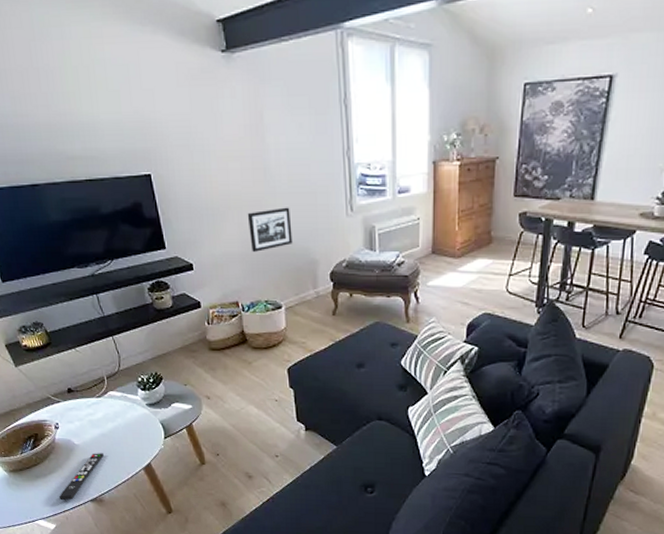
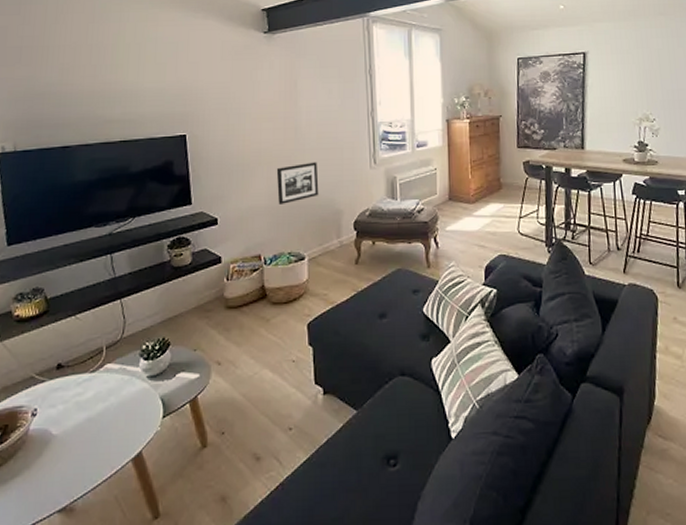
remote control: present [59,453,104,501] -> none [16,443,86,516]

